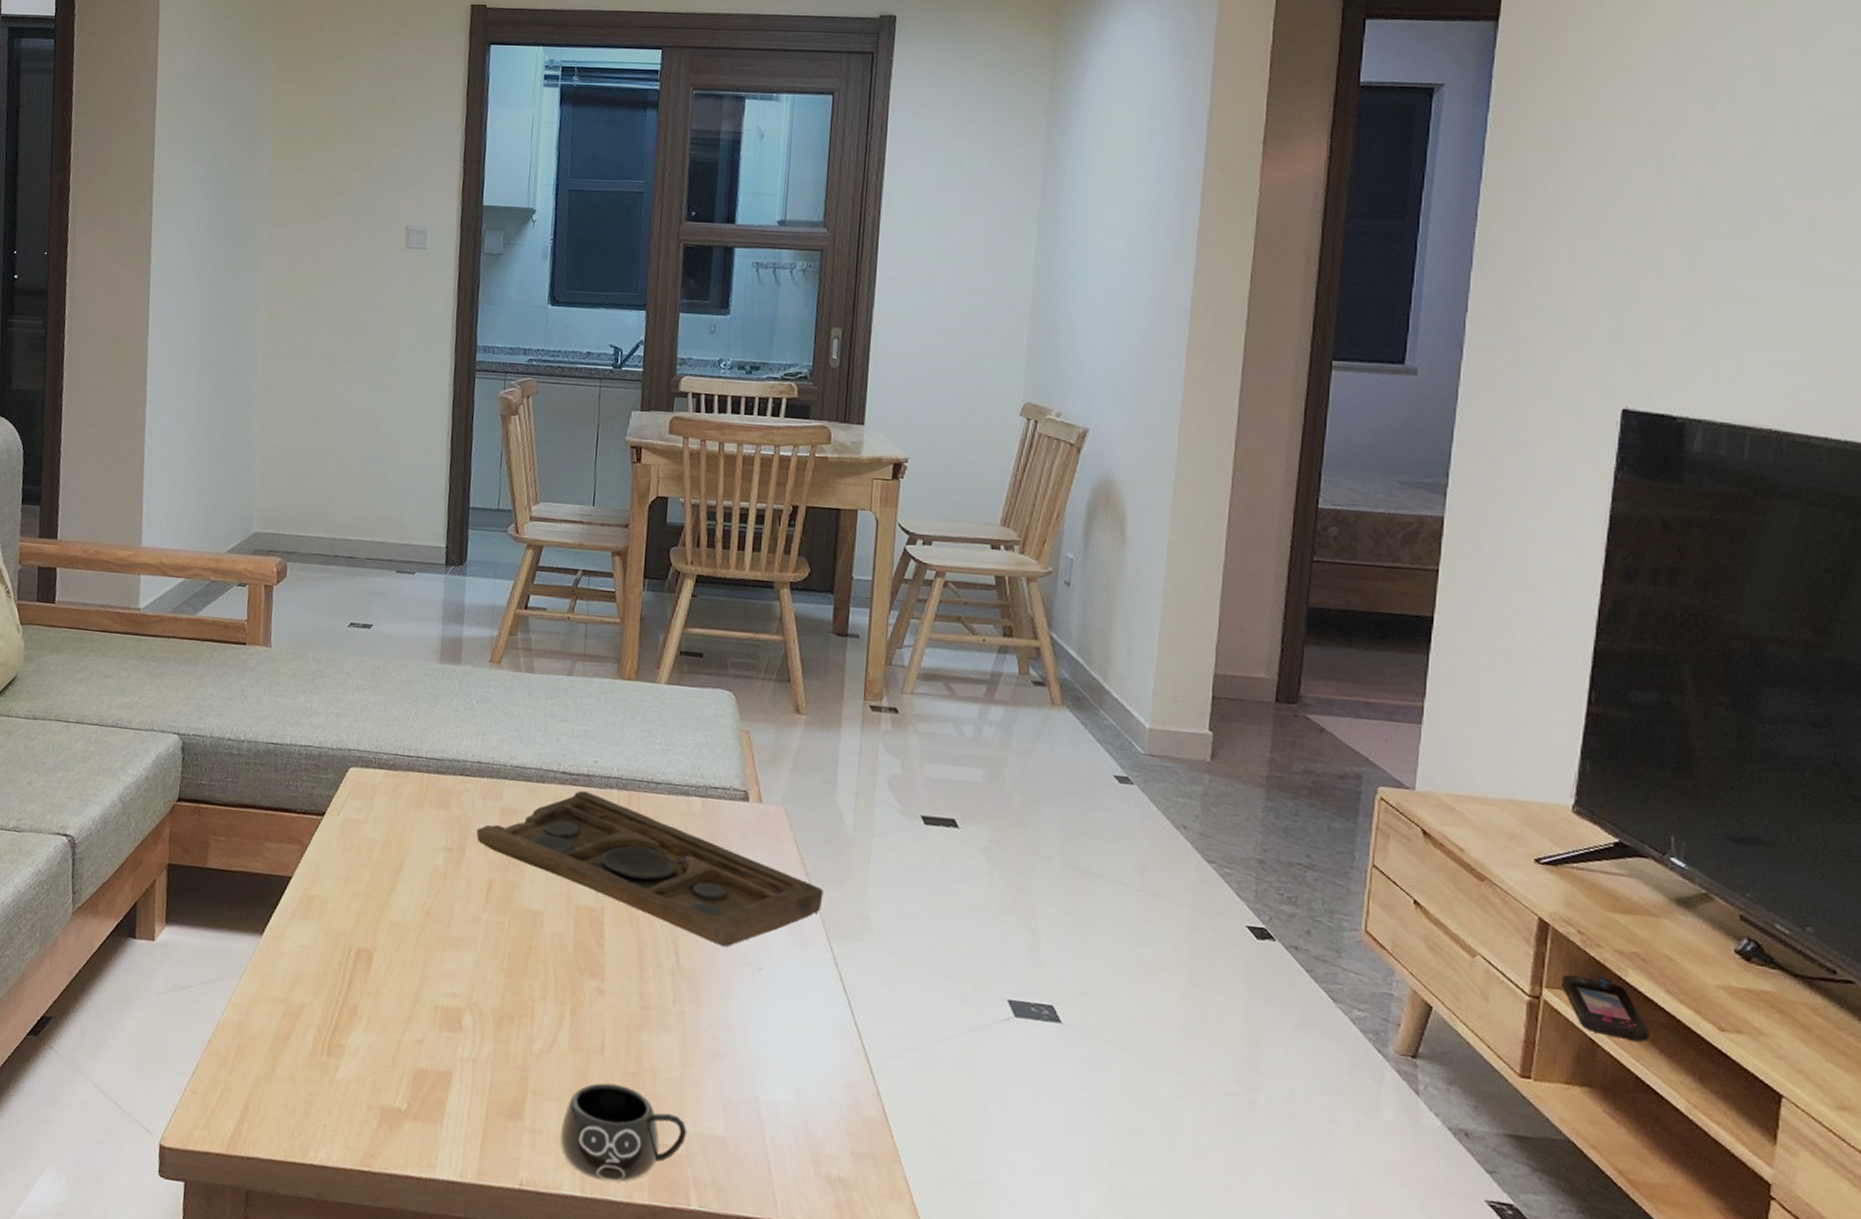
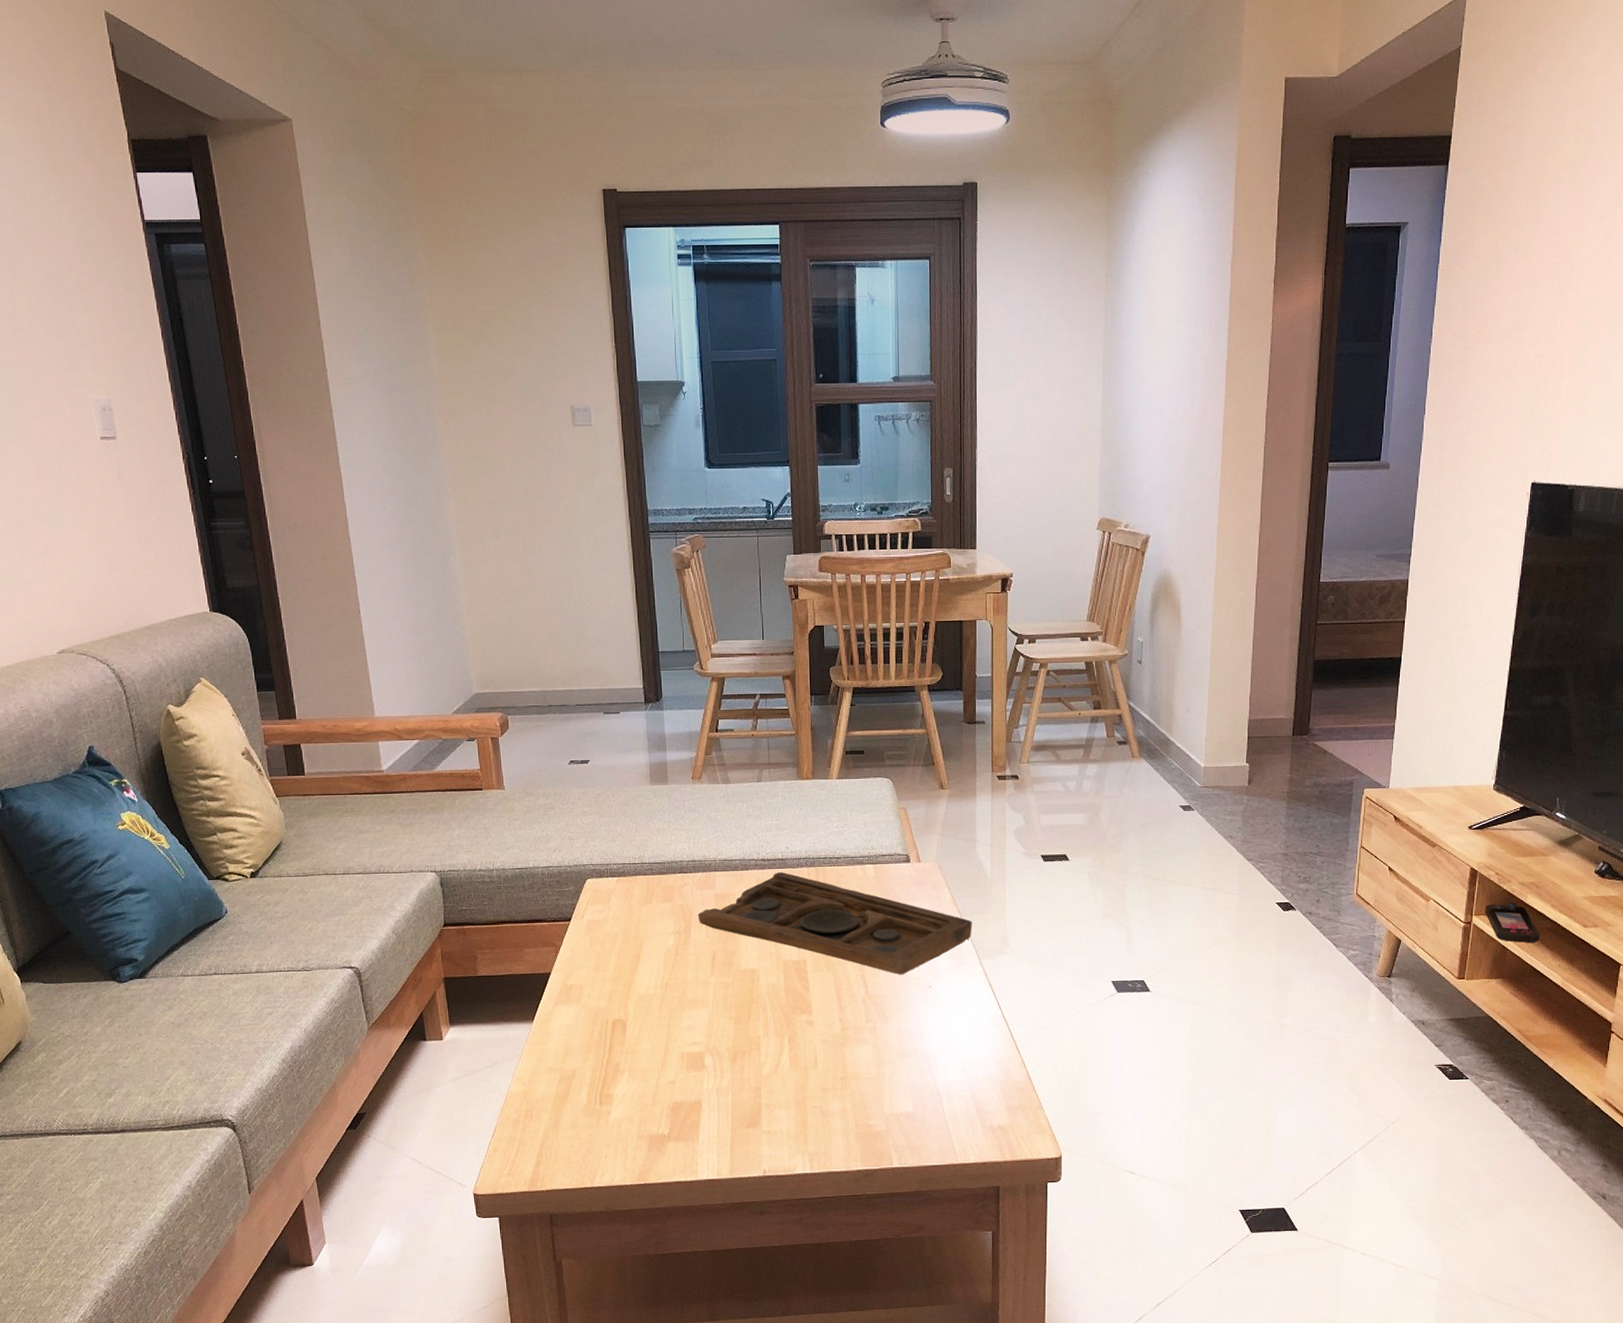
mug: present [560,1083,688,1182] -> none [790,1088,886,1159]

